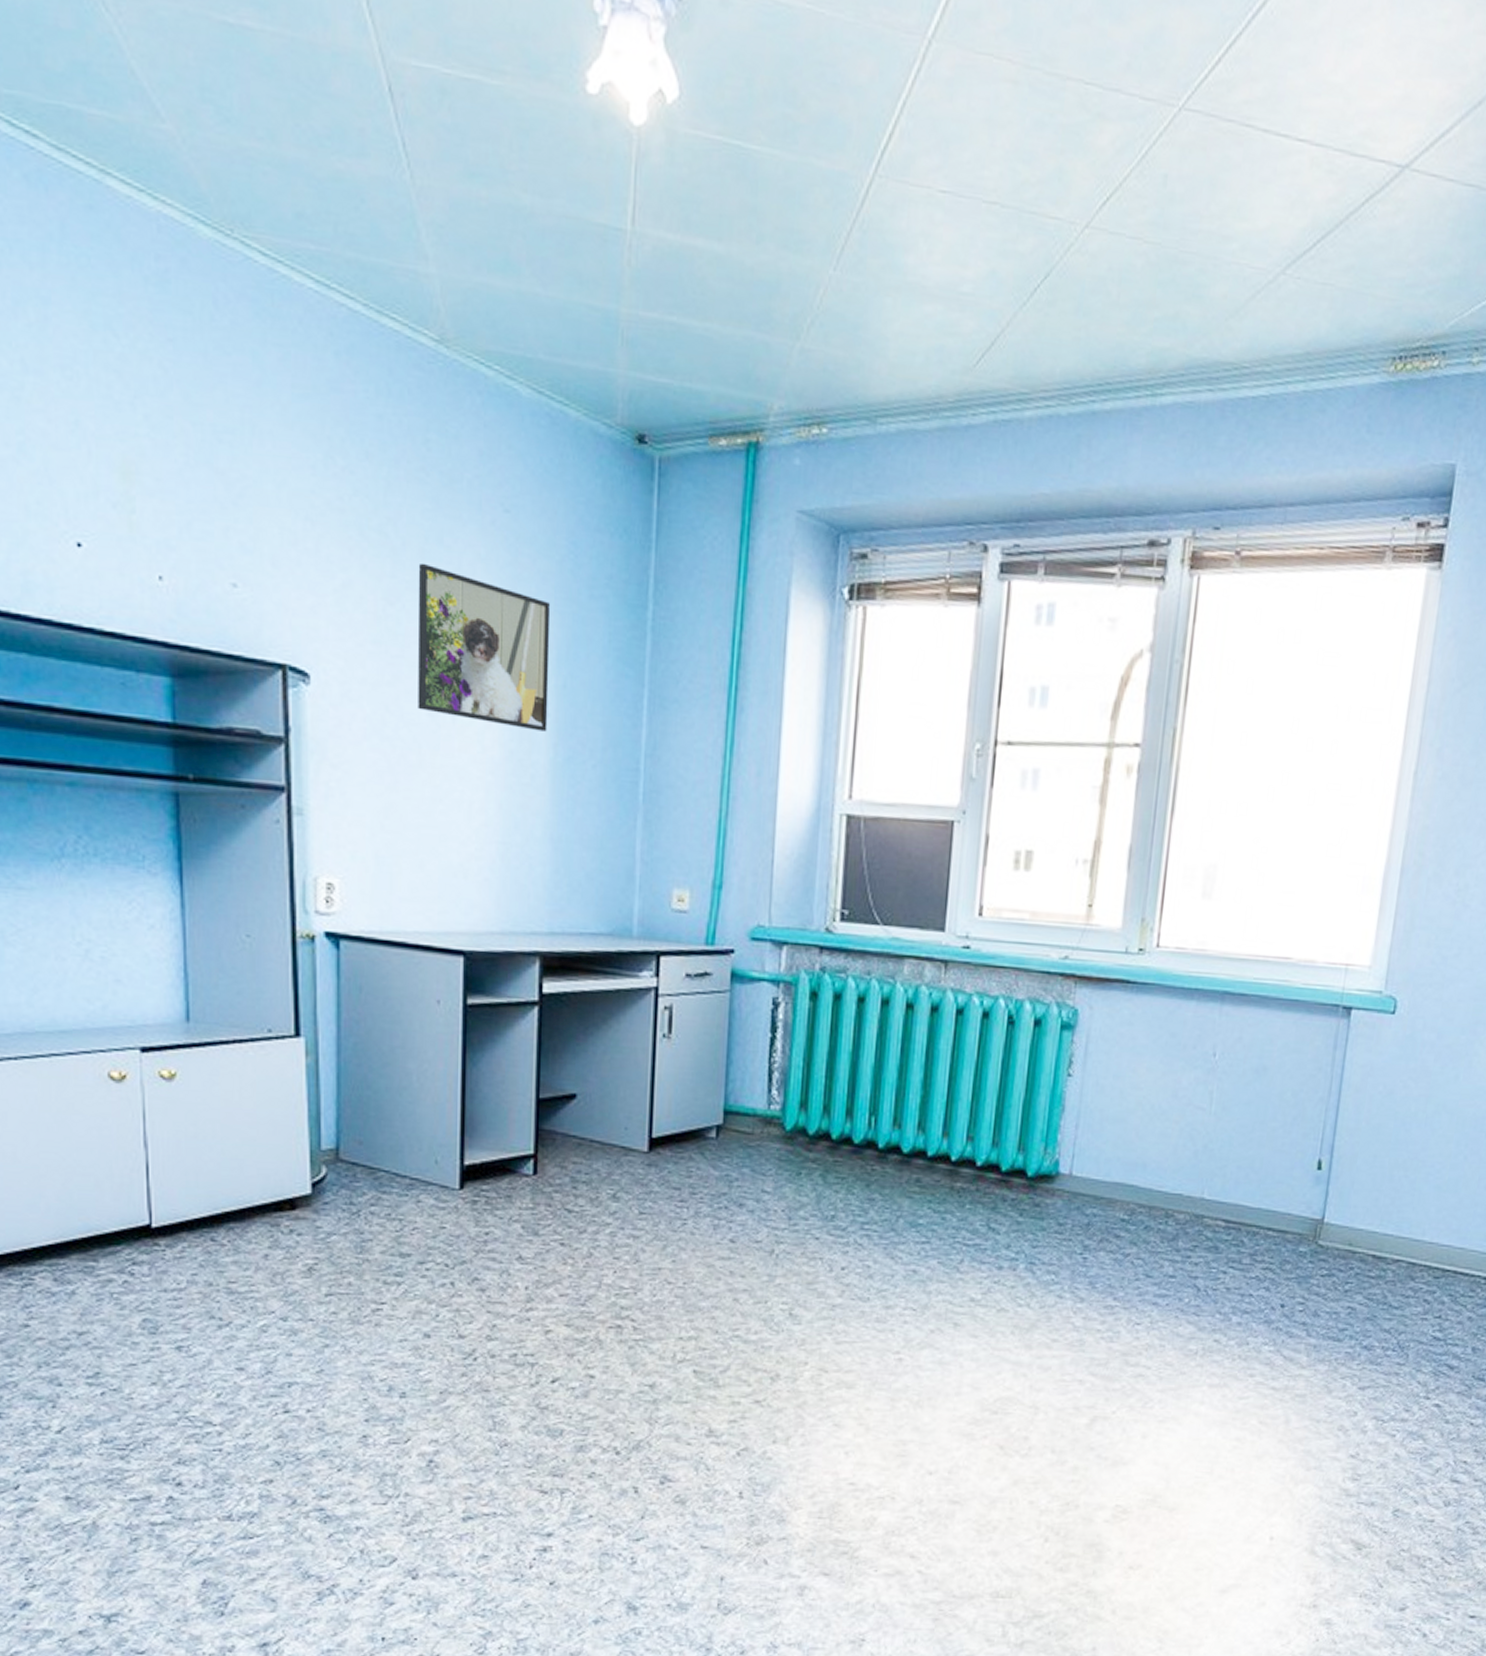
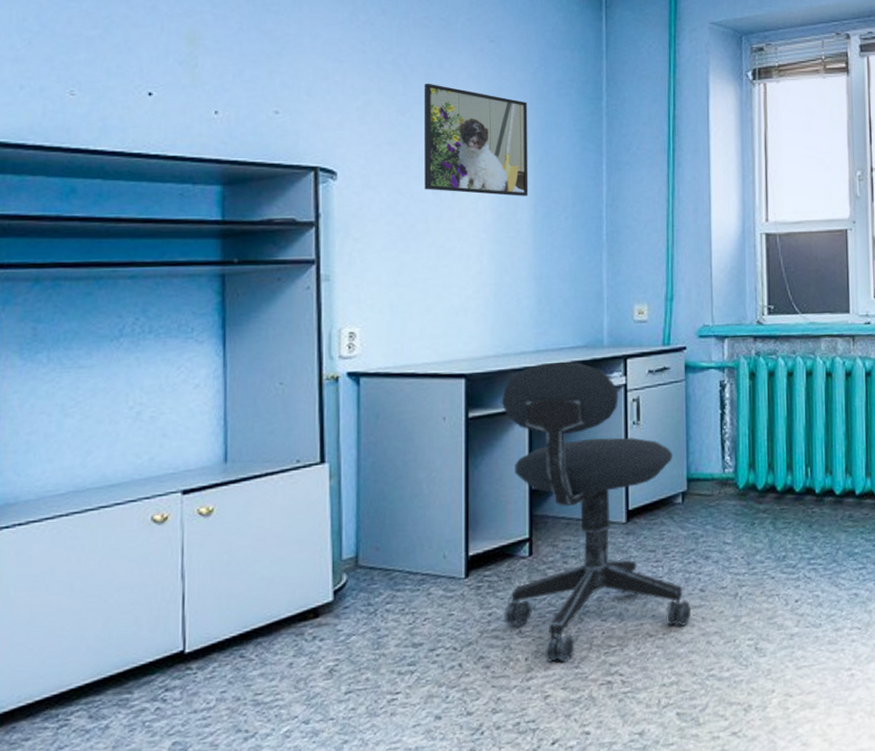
office chair: none [502,948,717,1297] -> present [501,362,691,662]

